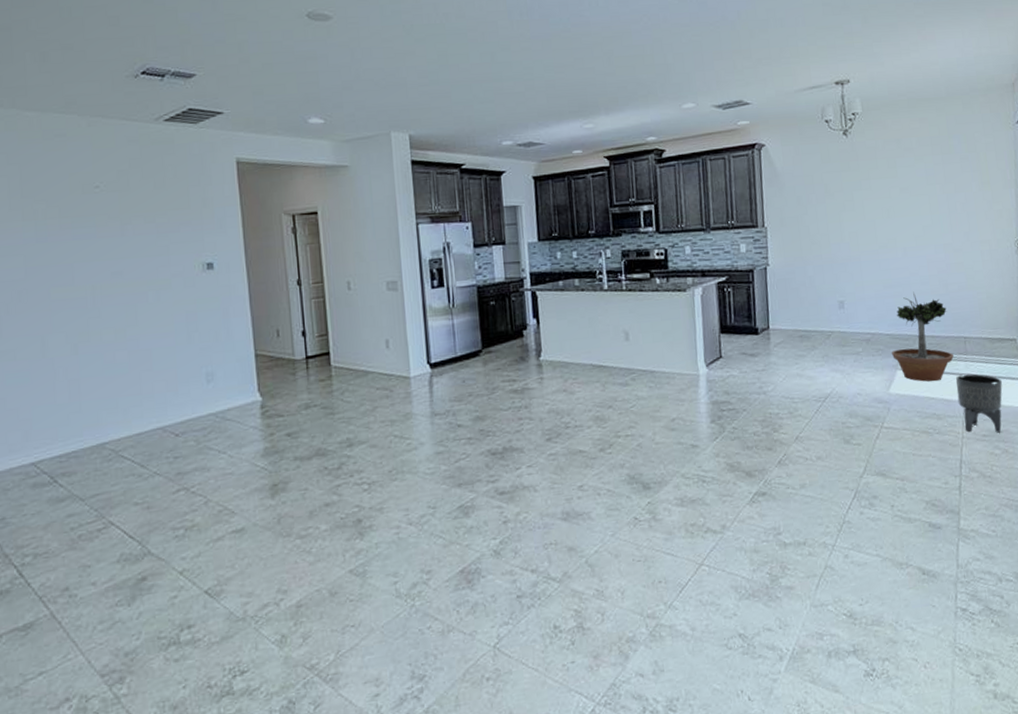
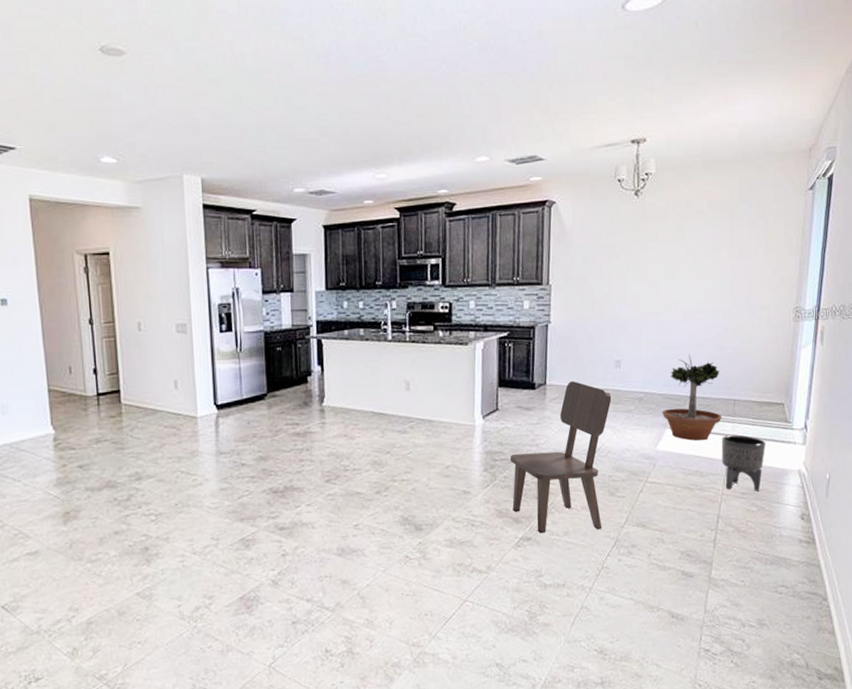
dining chair: none [738,324,840,488] -> present [510,381,612,534]

